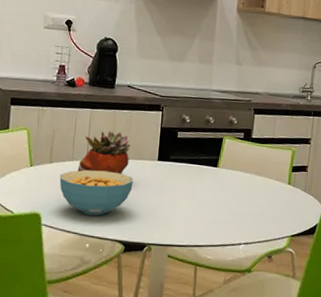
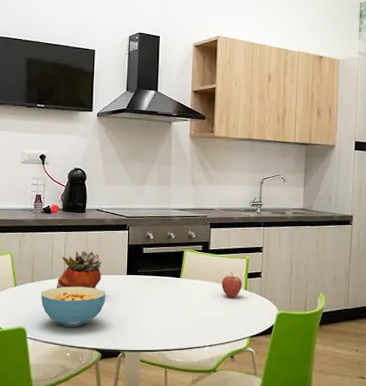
fruit: none [263,164,287,193] -> present [222,272,243,298]

